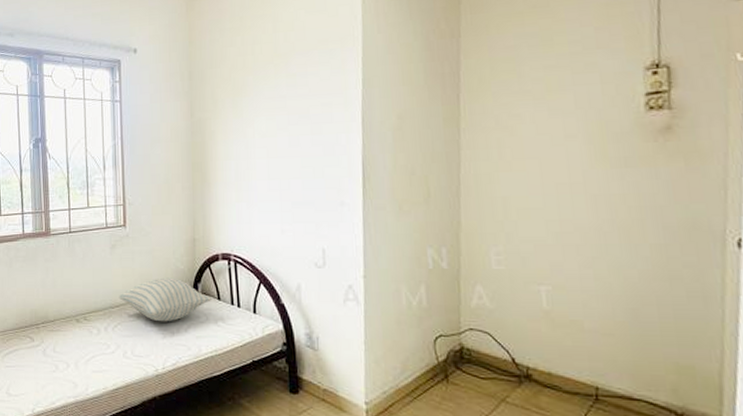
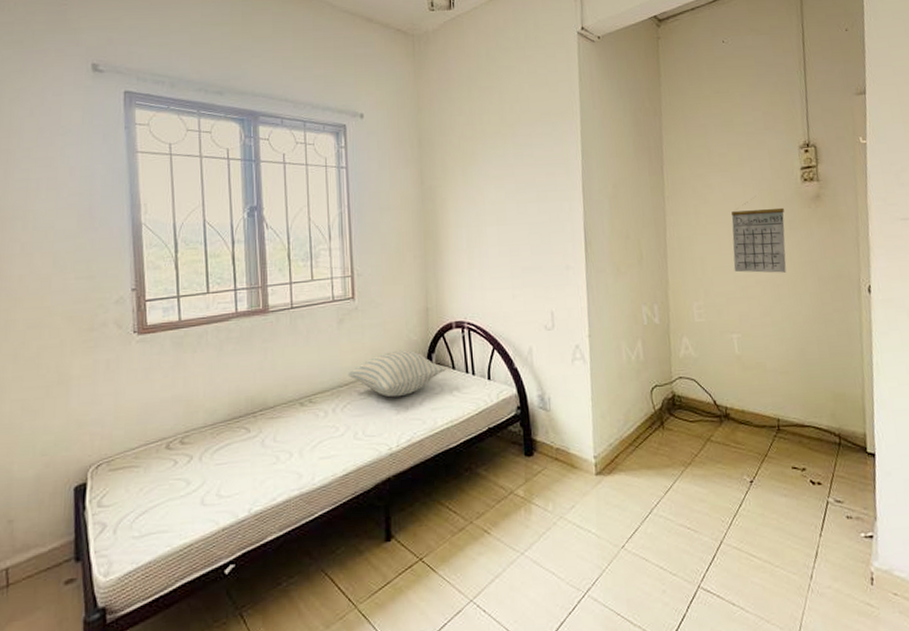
calendar: none [545,134,619,219] -> present [731,202,787,273]

